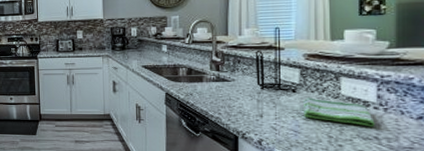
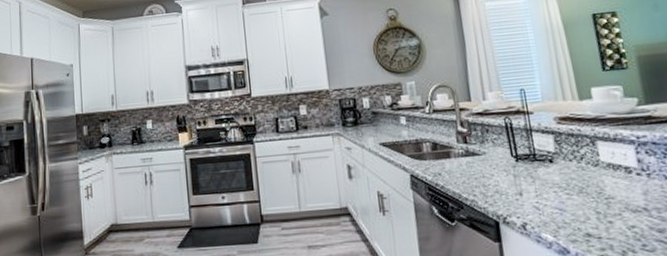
dish towel: present [302,97,375,127] -> none [562,167,642,197]

